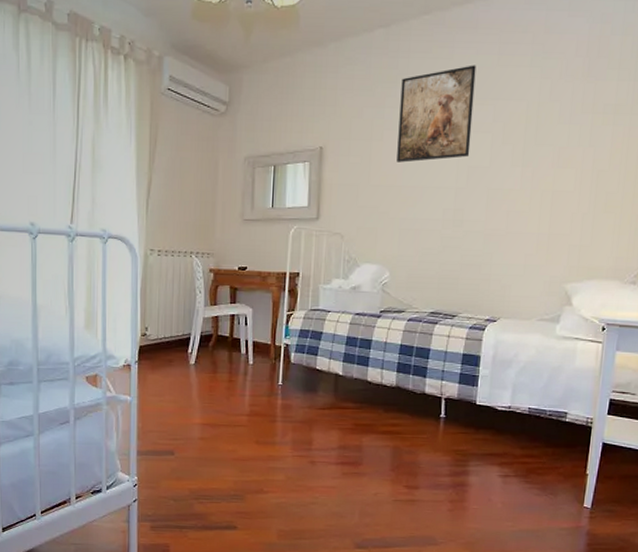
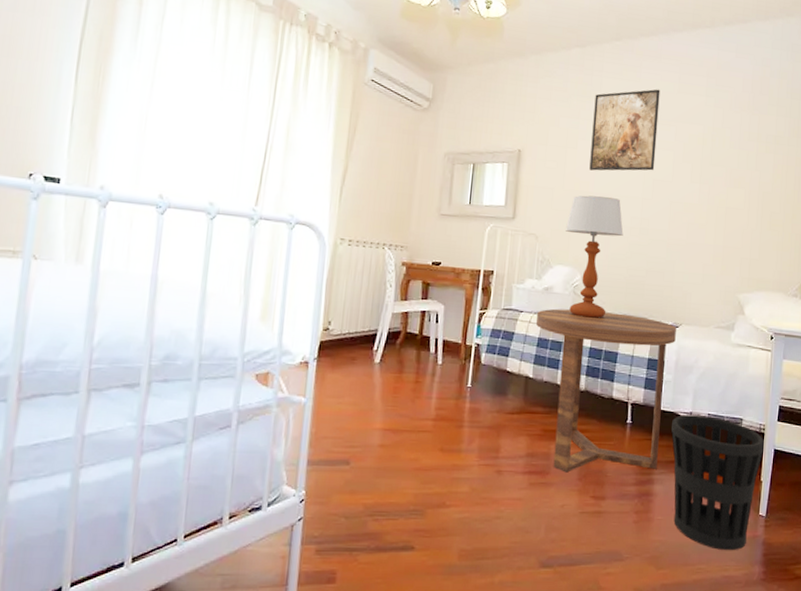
side table: none [345,307,494,464] -> present [536,308,676,473]
table lamp: none [372,188,435,315] -> present [566,195,624,318]
wastebasket: none [488,409,592,540] -> present [671,415,765,551]

